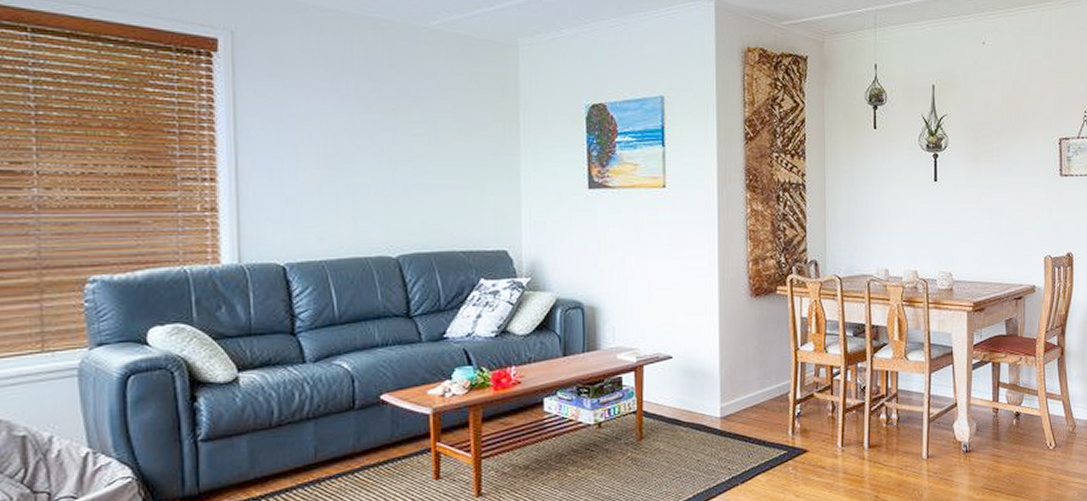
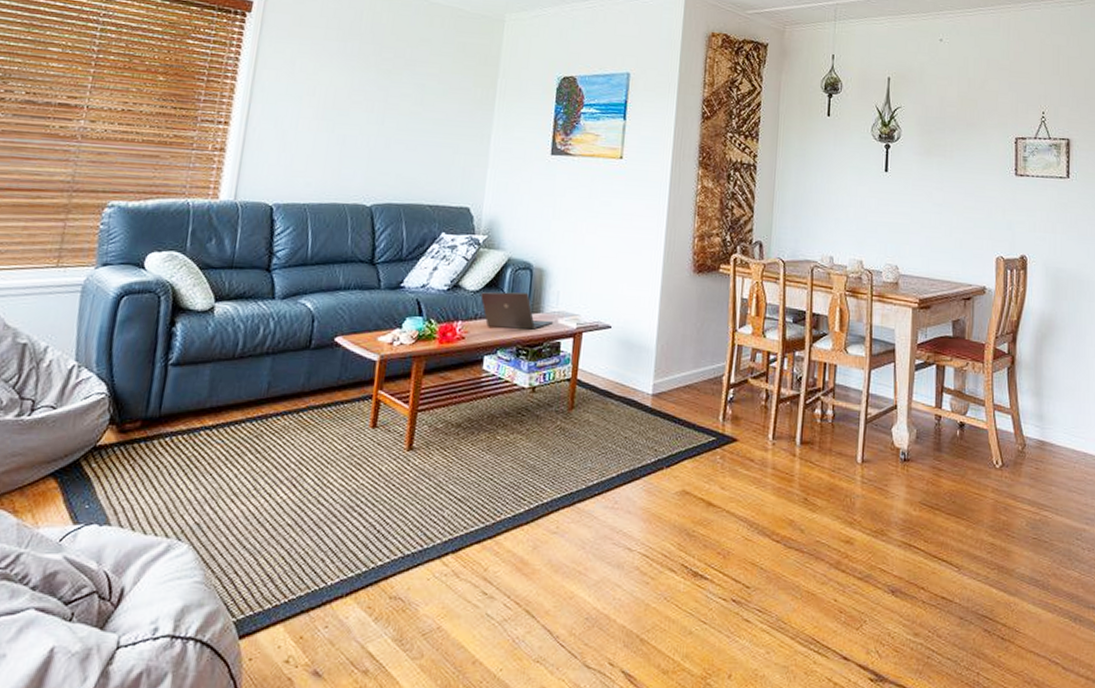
laptop: none [532,331,611,371] -> present [480,291,553,330]

